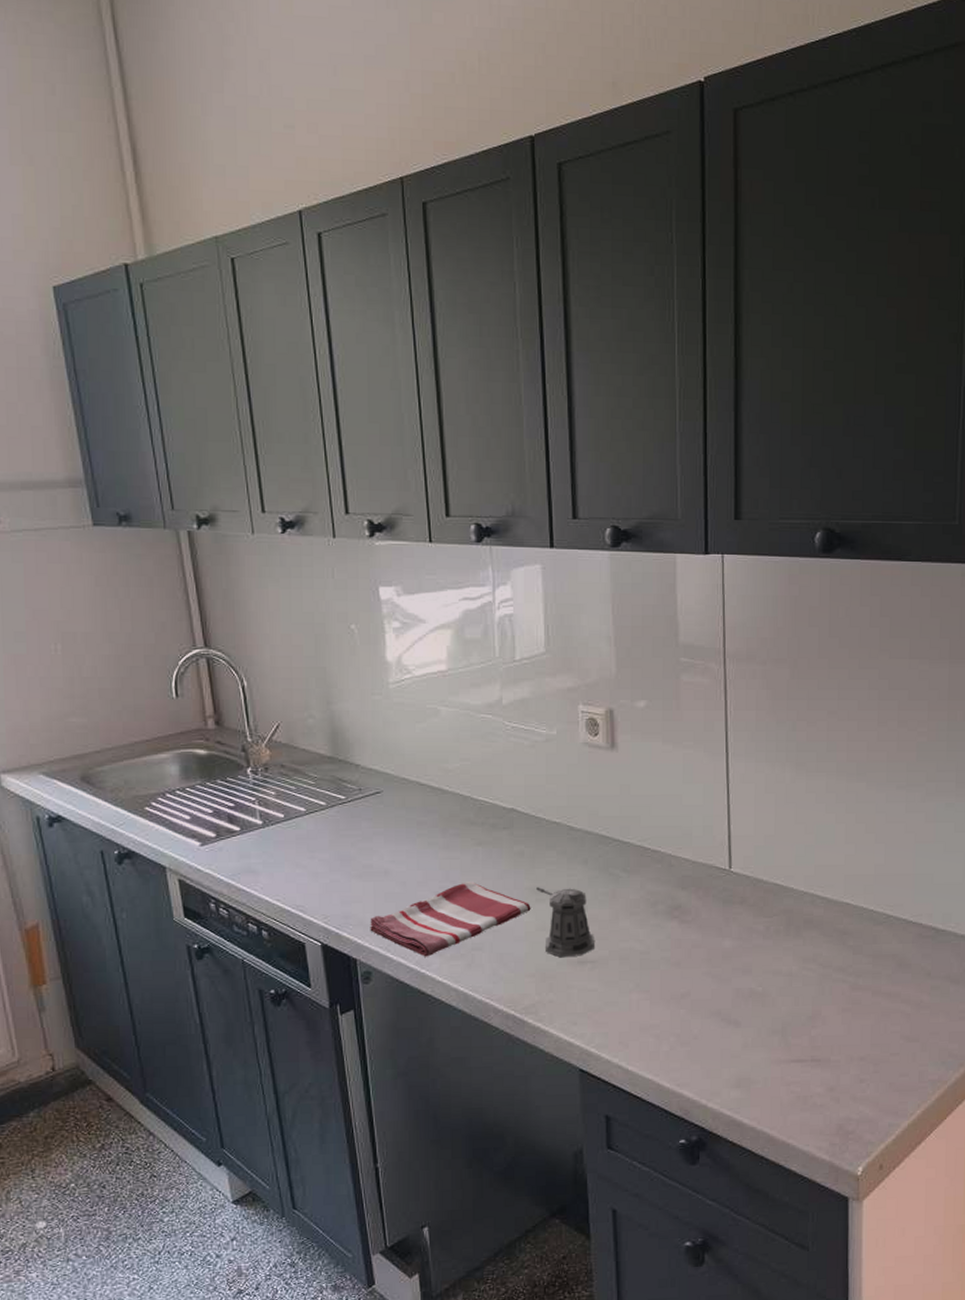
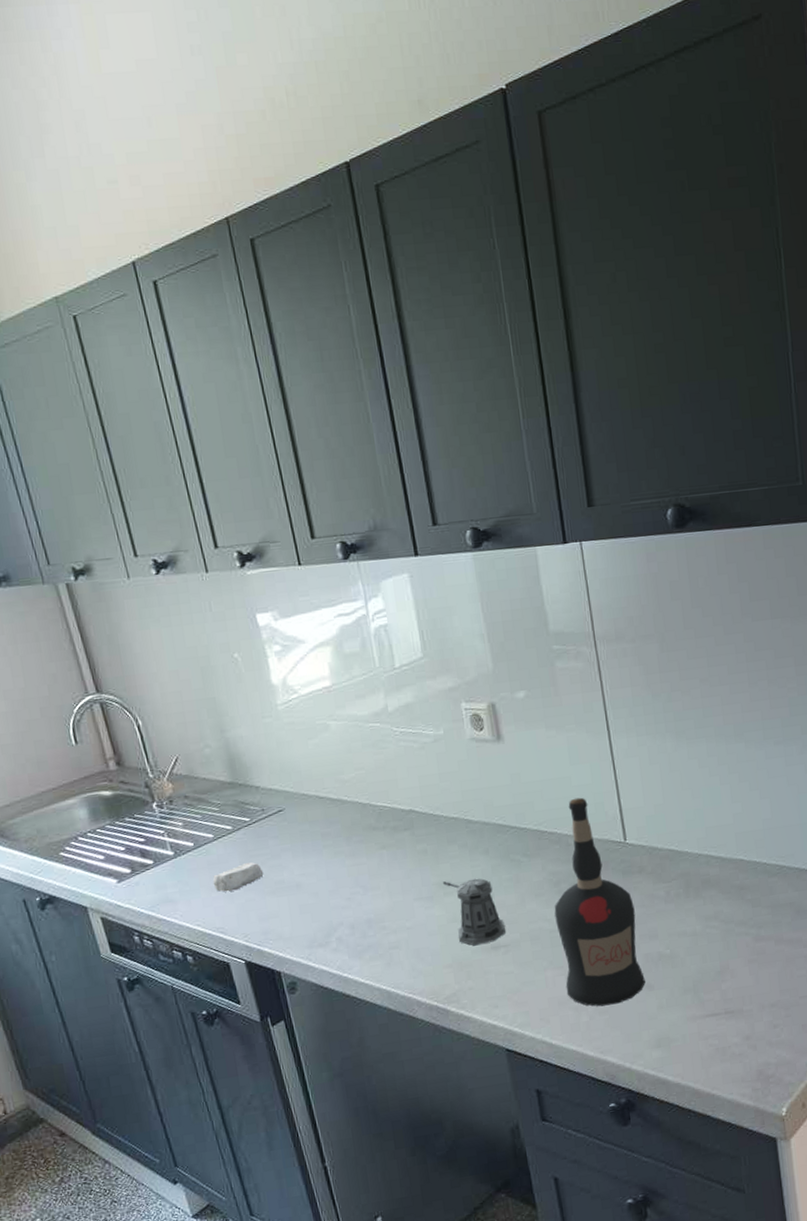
soap bar: none [298,842,352,869] -> present [212,862,264,892]
dish towel: present [370,882,531,957] -> none [288,884,441,962]
liquor bottle: none [648,818,733,1037] -> present [554,797,645,1007]

